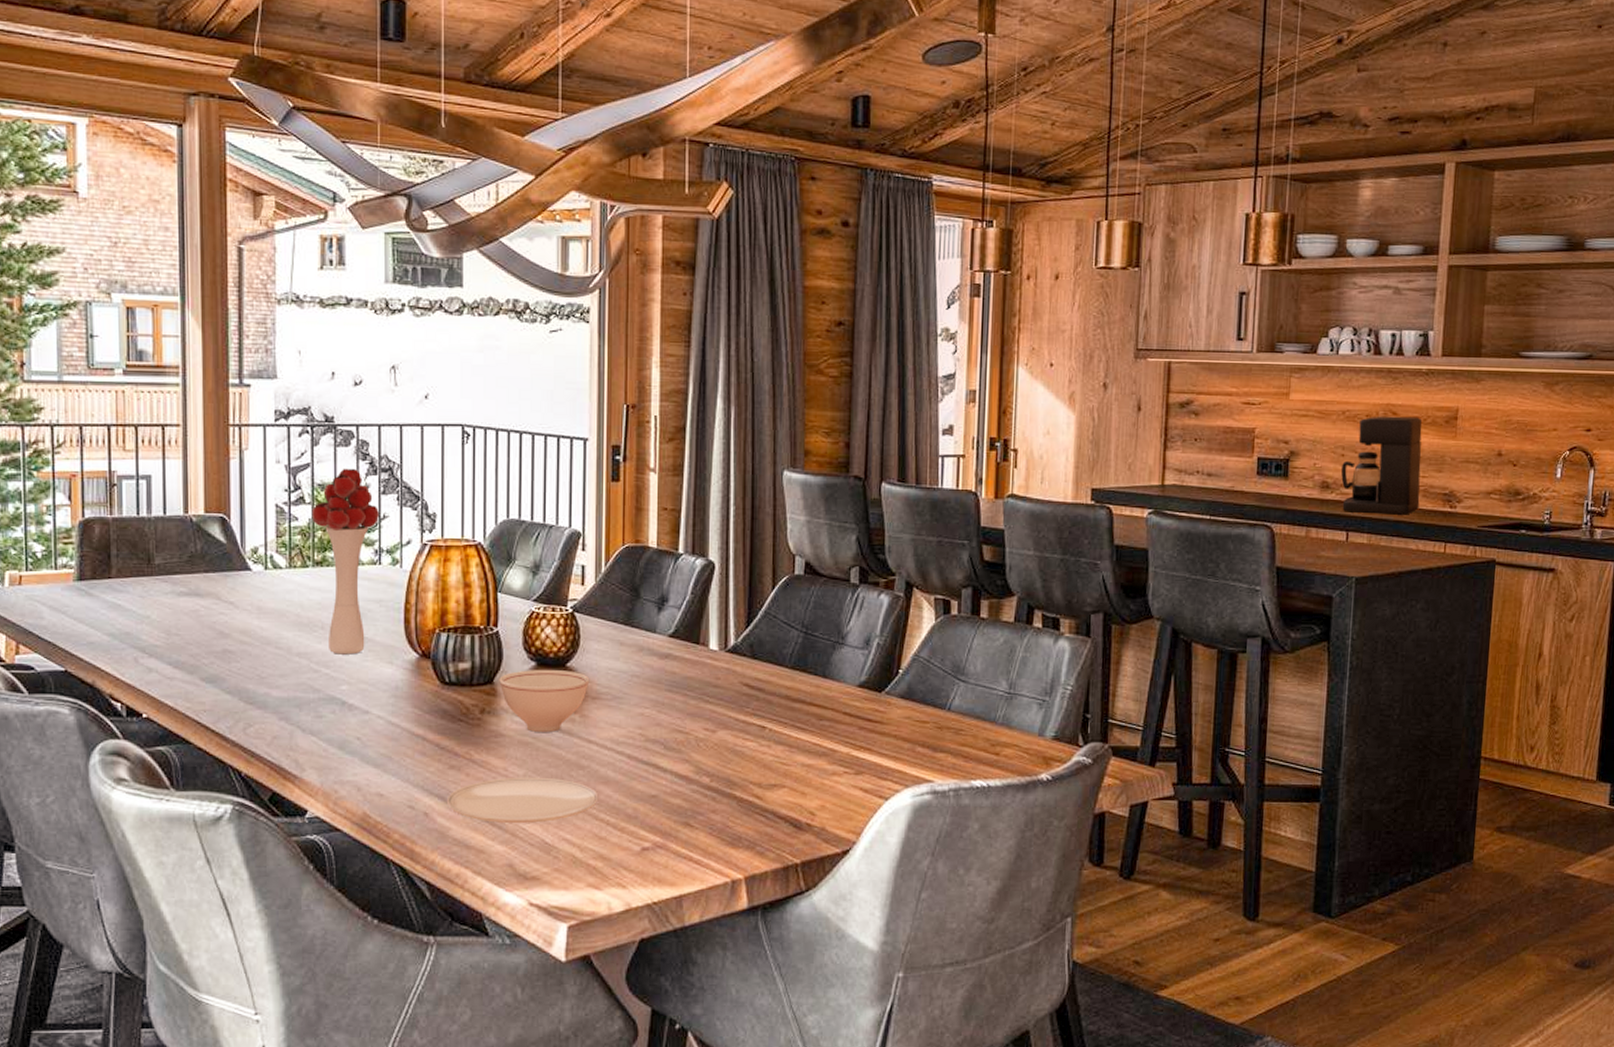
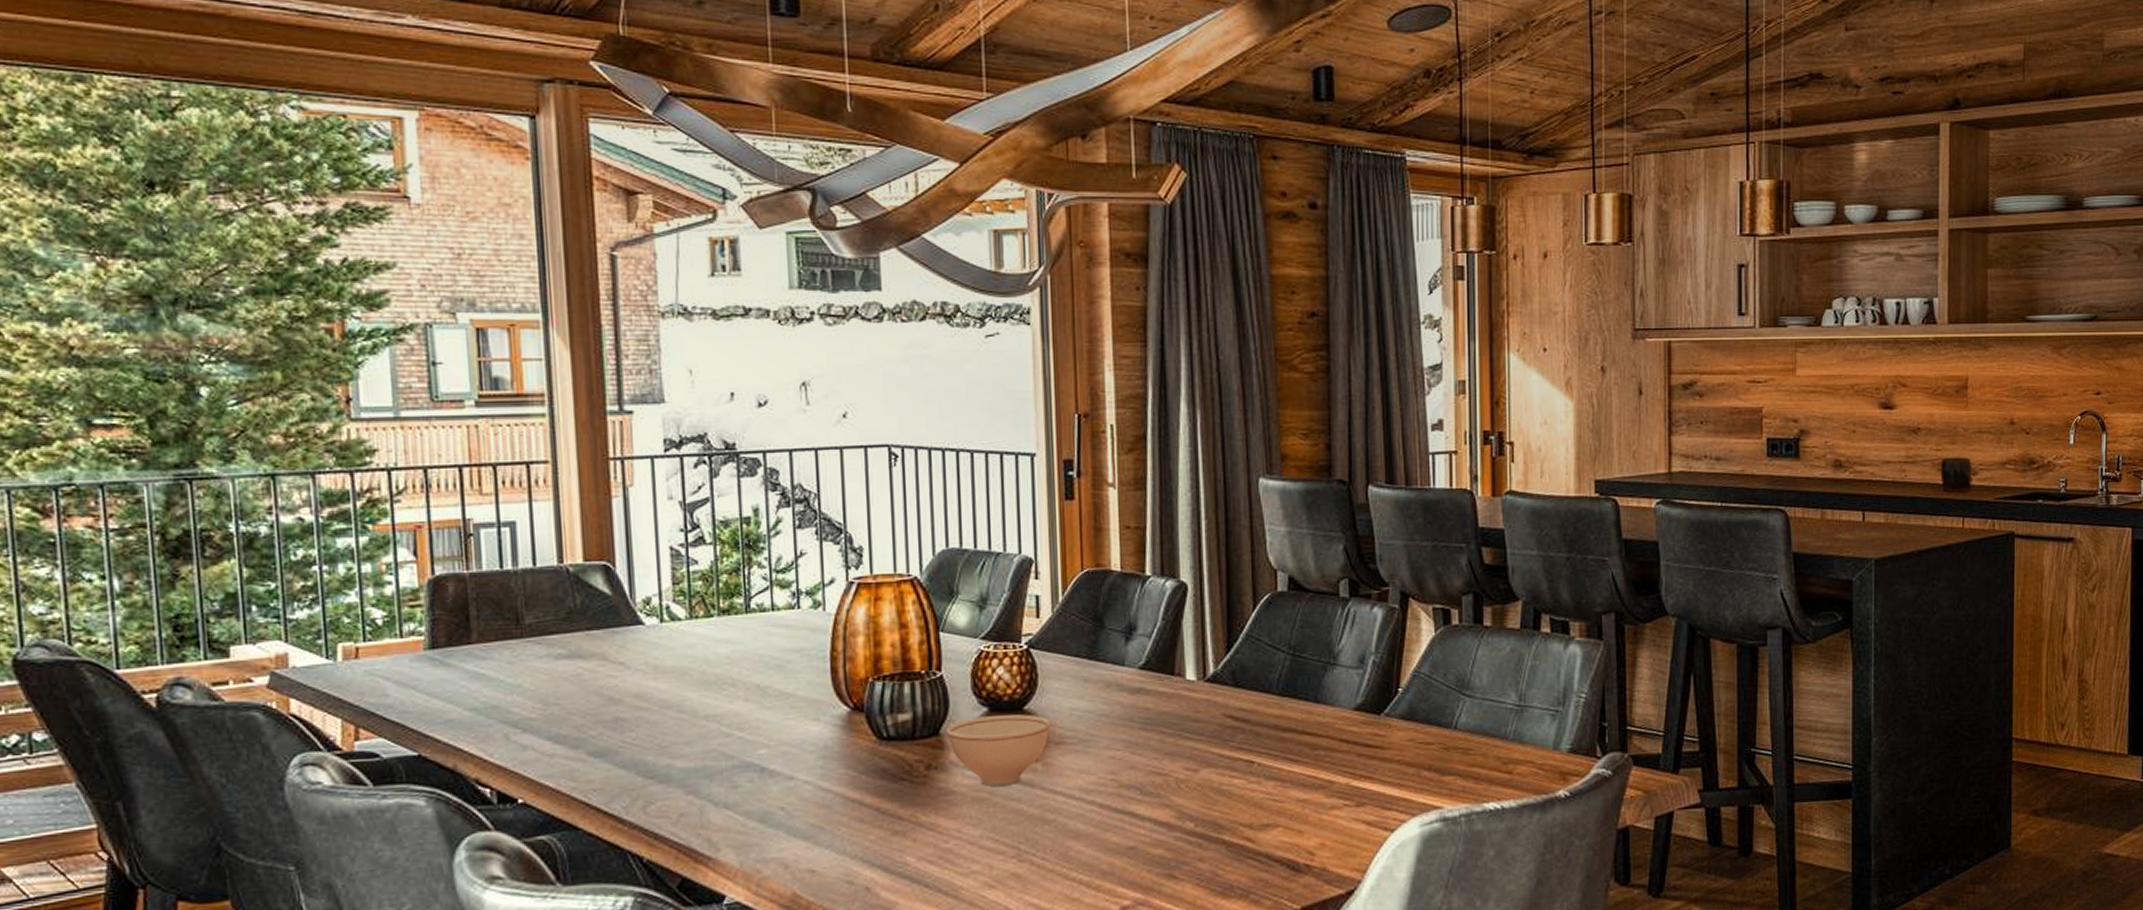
flower bouquet: present [311,468,380,655] -> none [713,500,796,714]
plate: present [446,777,599,823] -> none [891,836,1069,892]
coffee maker: present [1341,416,1423,515] -> none [1854,388,1935,491]
mug: none [1425,484,1458,518] -> present [1940,457,1972,492]

